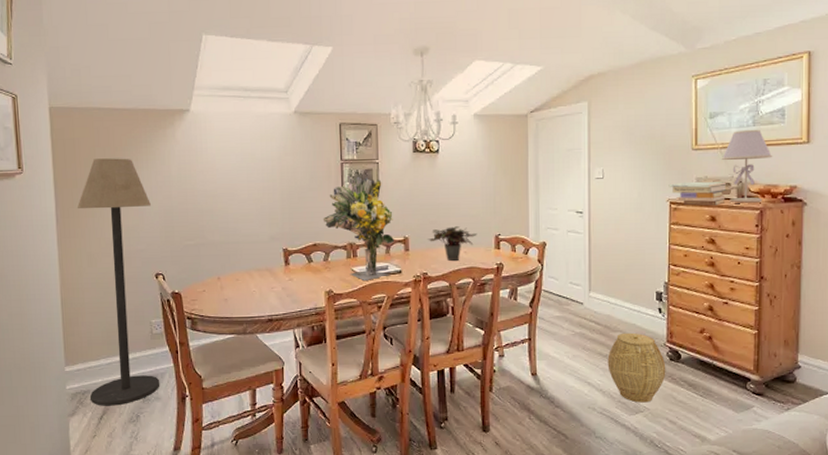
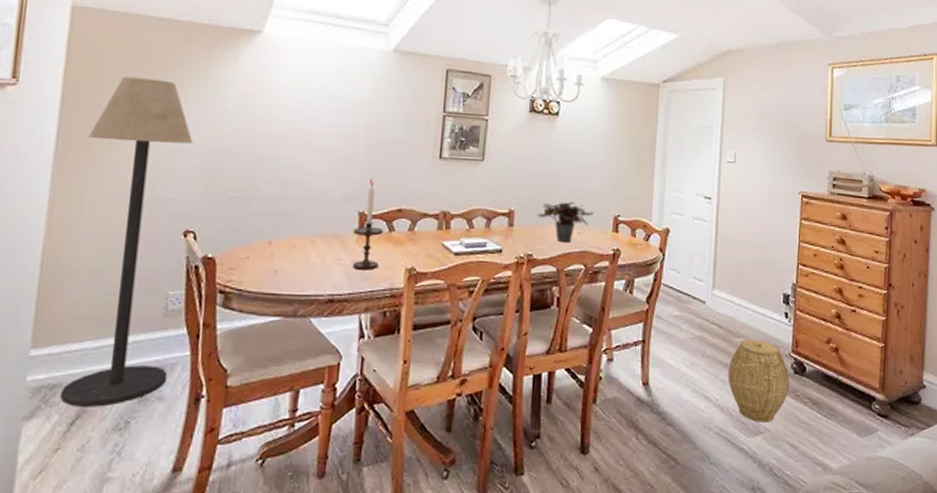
candlestick: none [280,221,304,295] -> present [353,178,384,270]
bouquet: present [322,176,395,280] -> none [413,132,499,259]
books: present [668,181,727,206] -> none [801,174,859,203]
table lamp: present [722,130,773,204] -> none [855,126,904,205]

